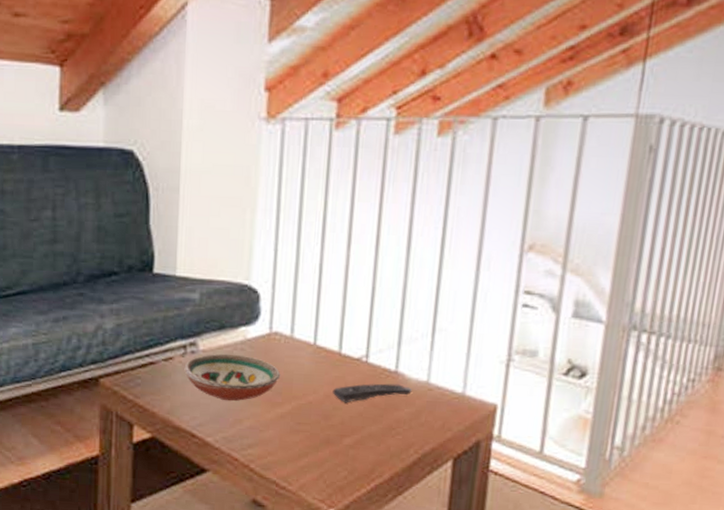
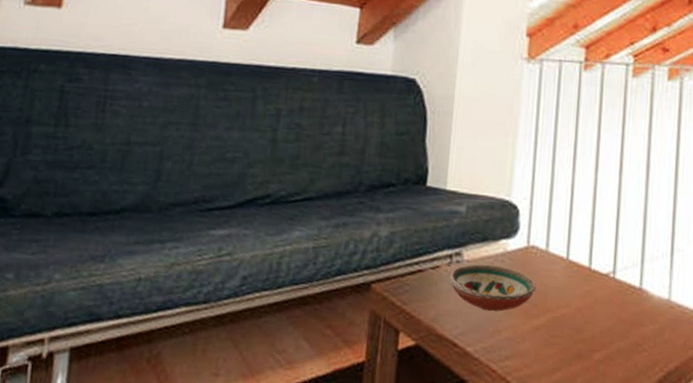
remote control: present [332,383,412,403] -> none [583,299,655,318]

